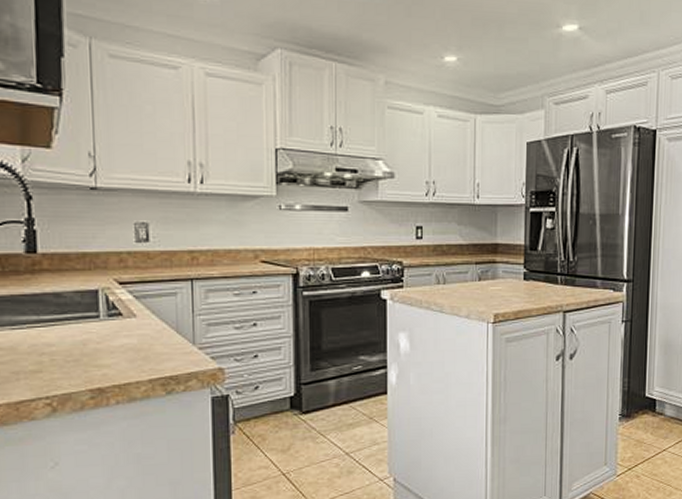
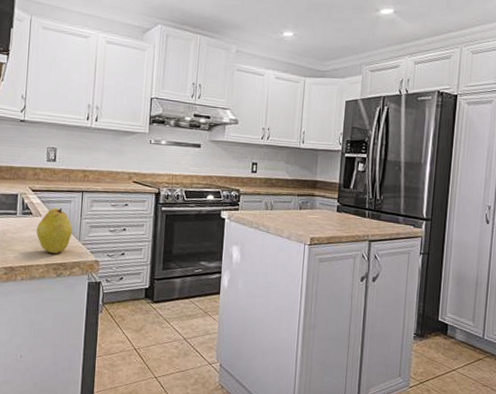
fruit: none [130,303,183,365] -> present [36,207,73,254]

